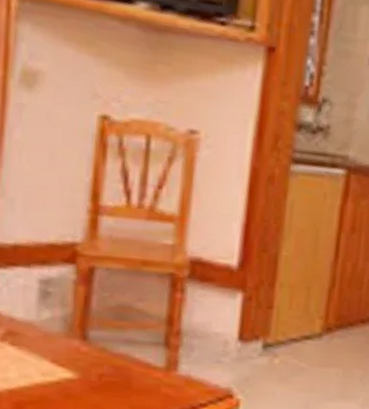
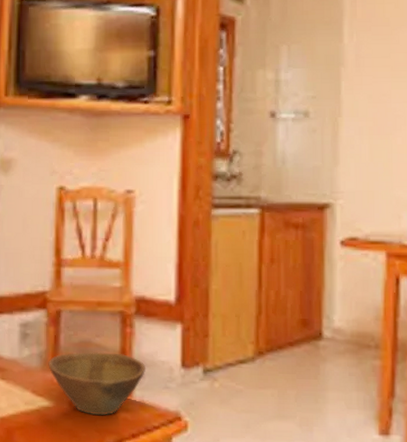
bowl: none [74,317,197,391] -> present [48,352,146,416]

